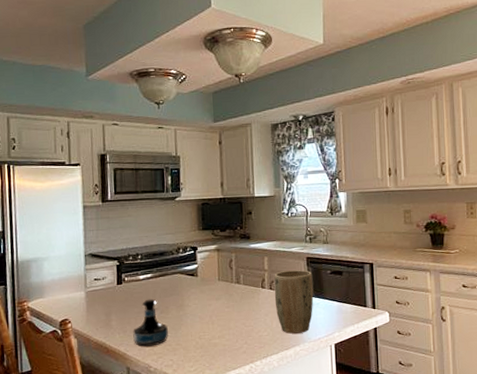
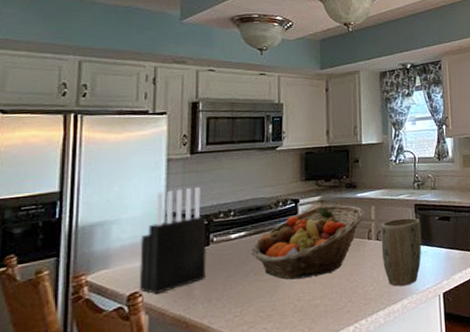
knife block: none [67,232,121,323] -> present [139,187,207,295]
tequila bottle: present [133,298,168,347] -> none [220,259,262,317]
fruit basket: none [157,254,258,320] -> present [251,205,364,280]

